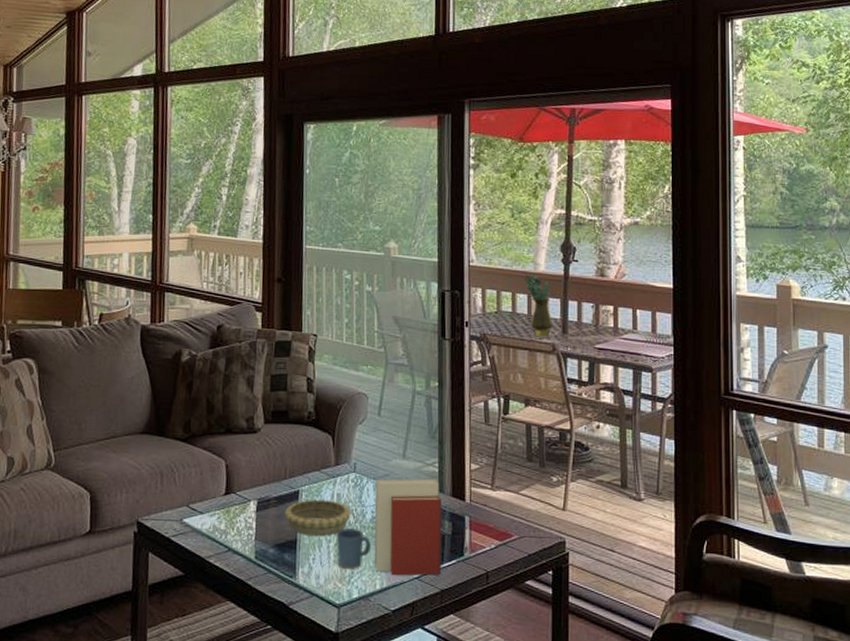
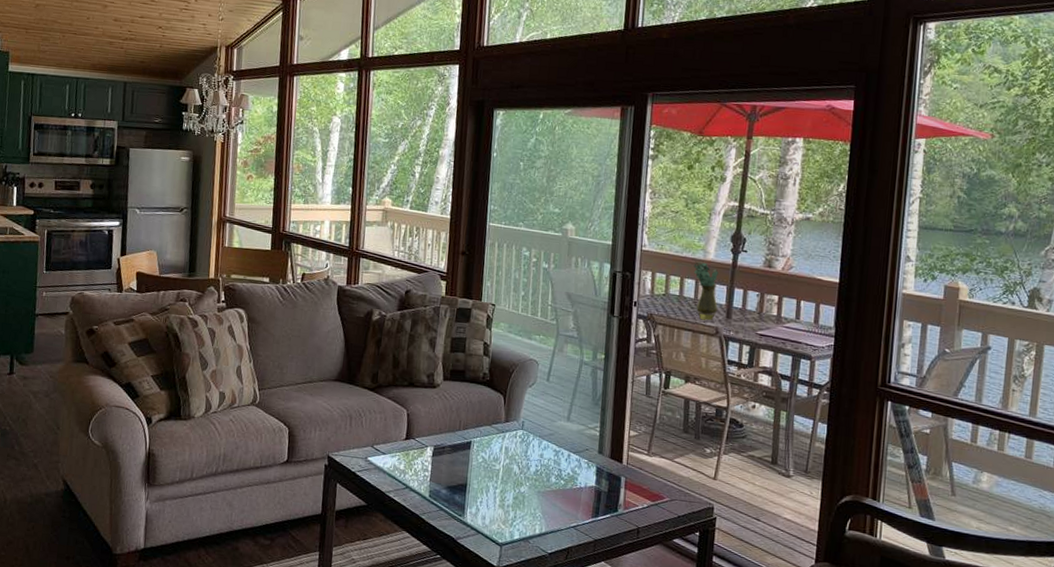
decorative bowl: present [285,499,351,536] -> none [457,449,517,483]
mug: present [336,528,371,569] -> none [502,478,533,514]
books: present [374,478,442,576] -> none [535,437,601,526]

